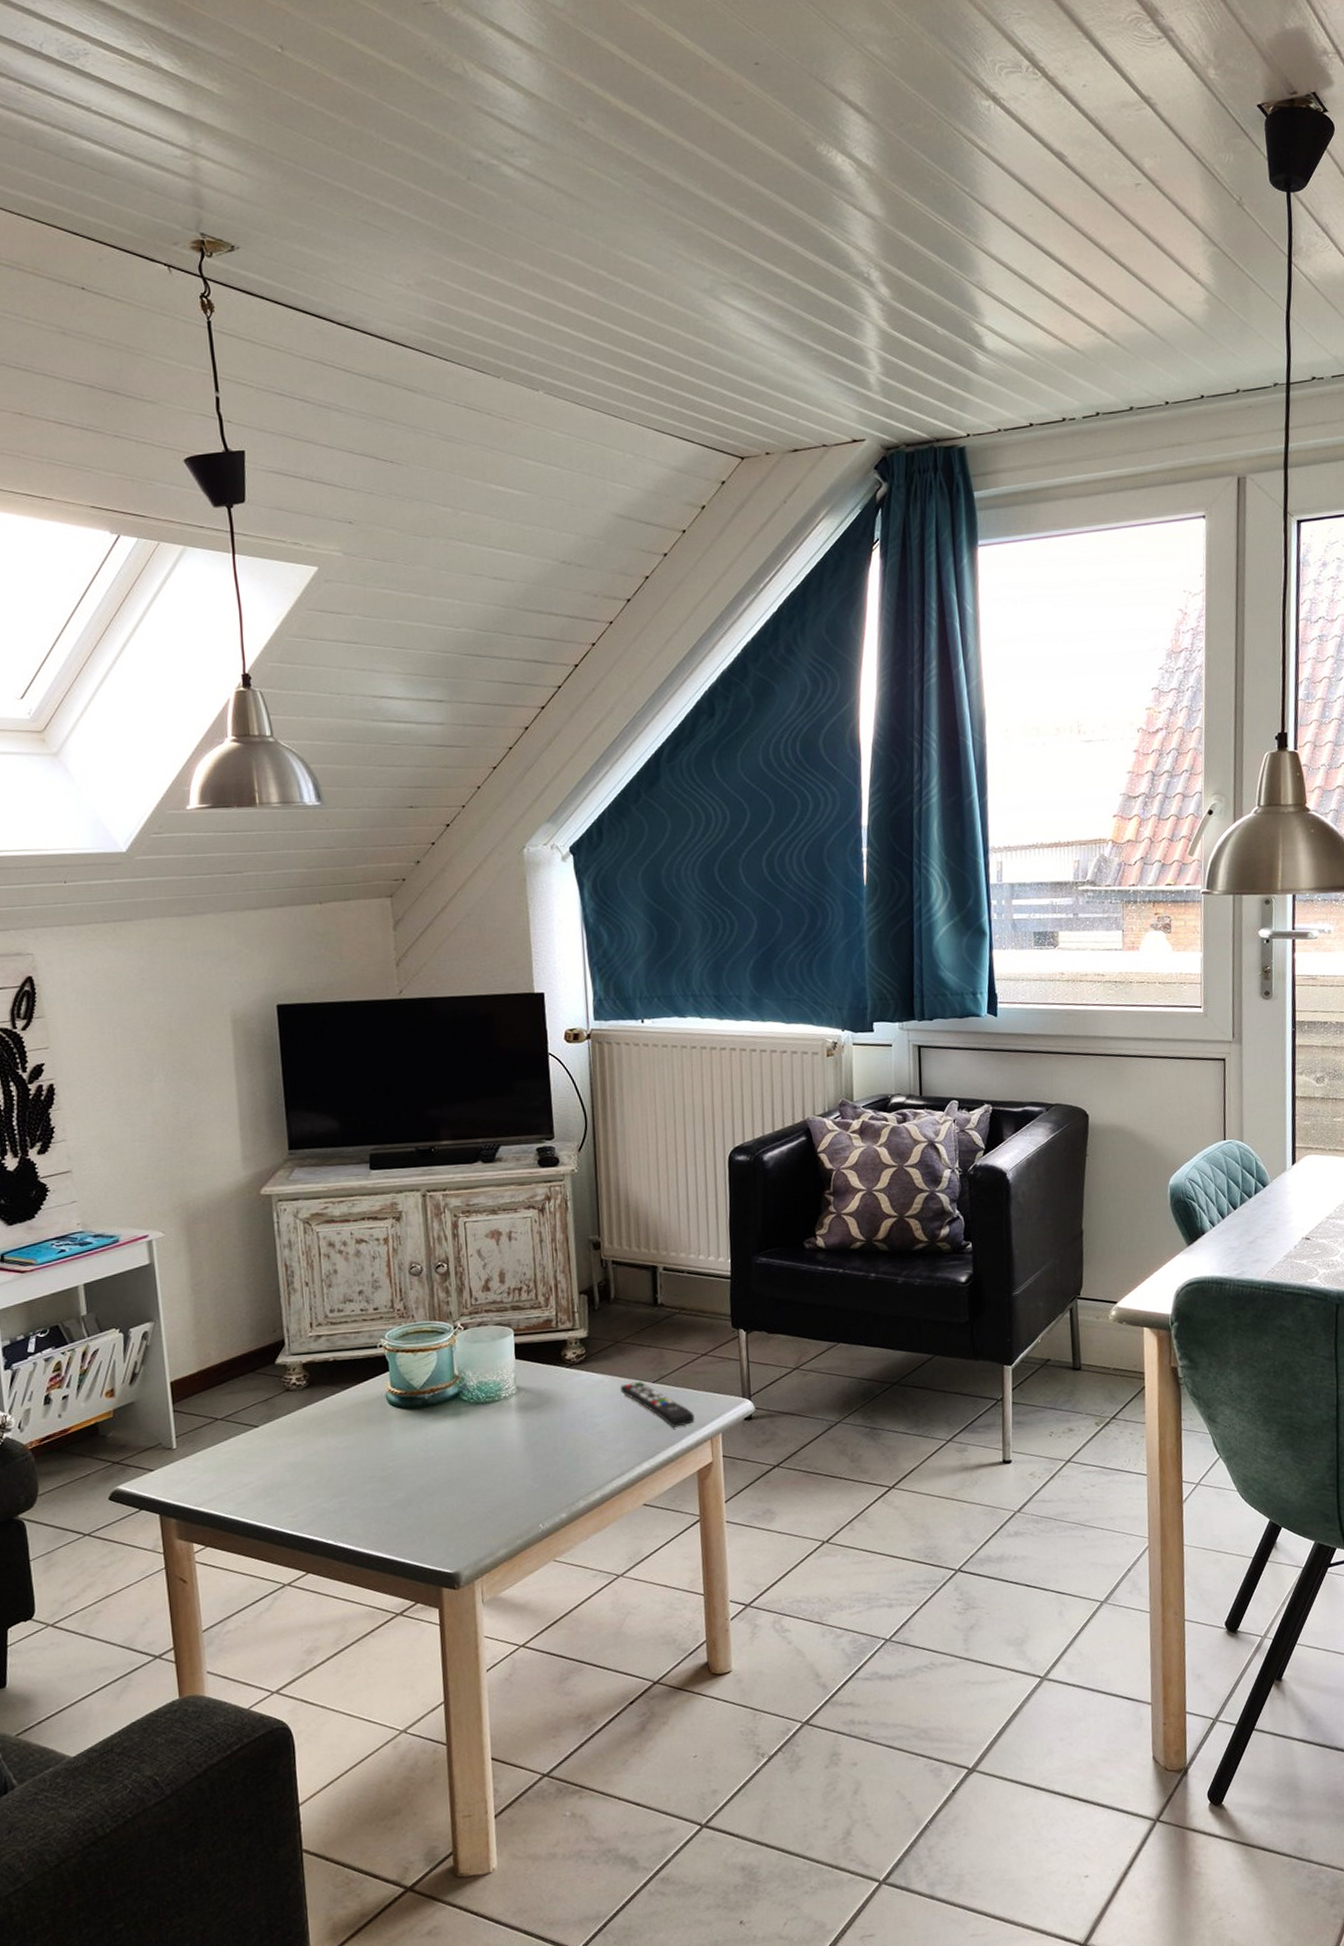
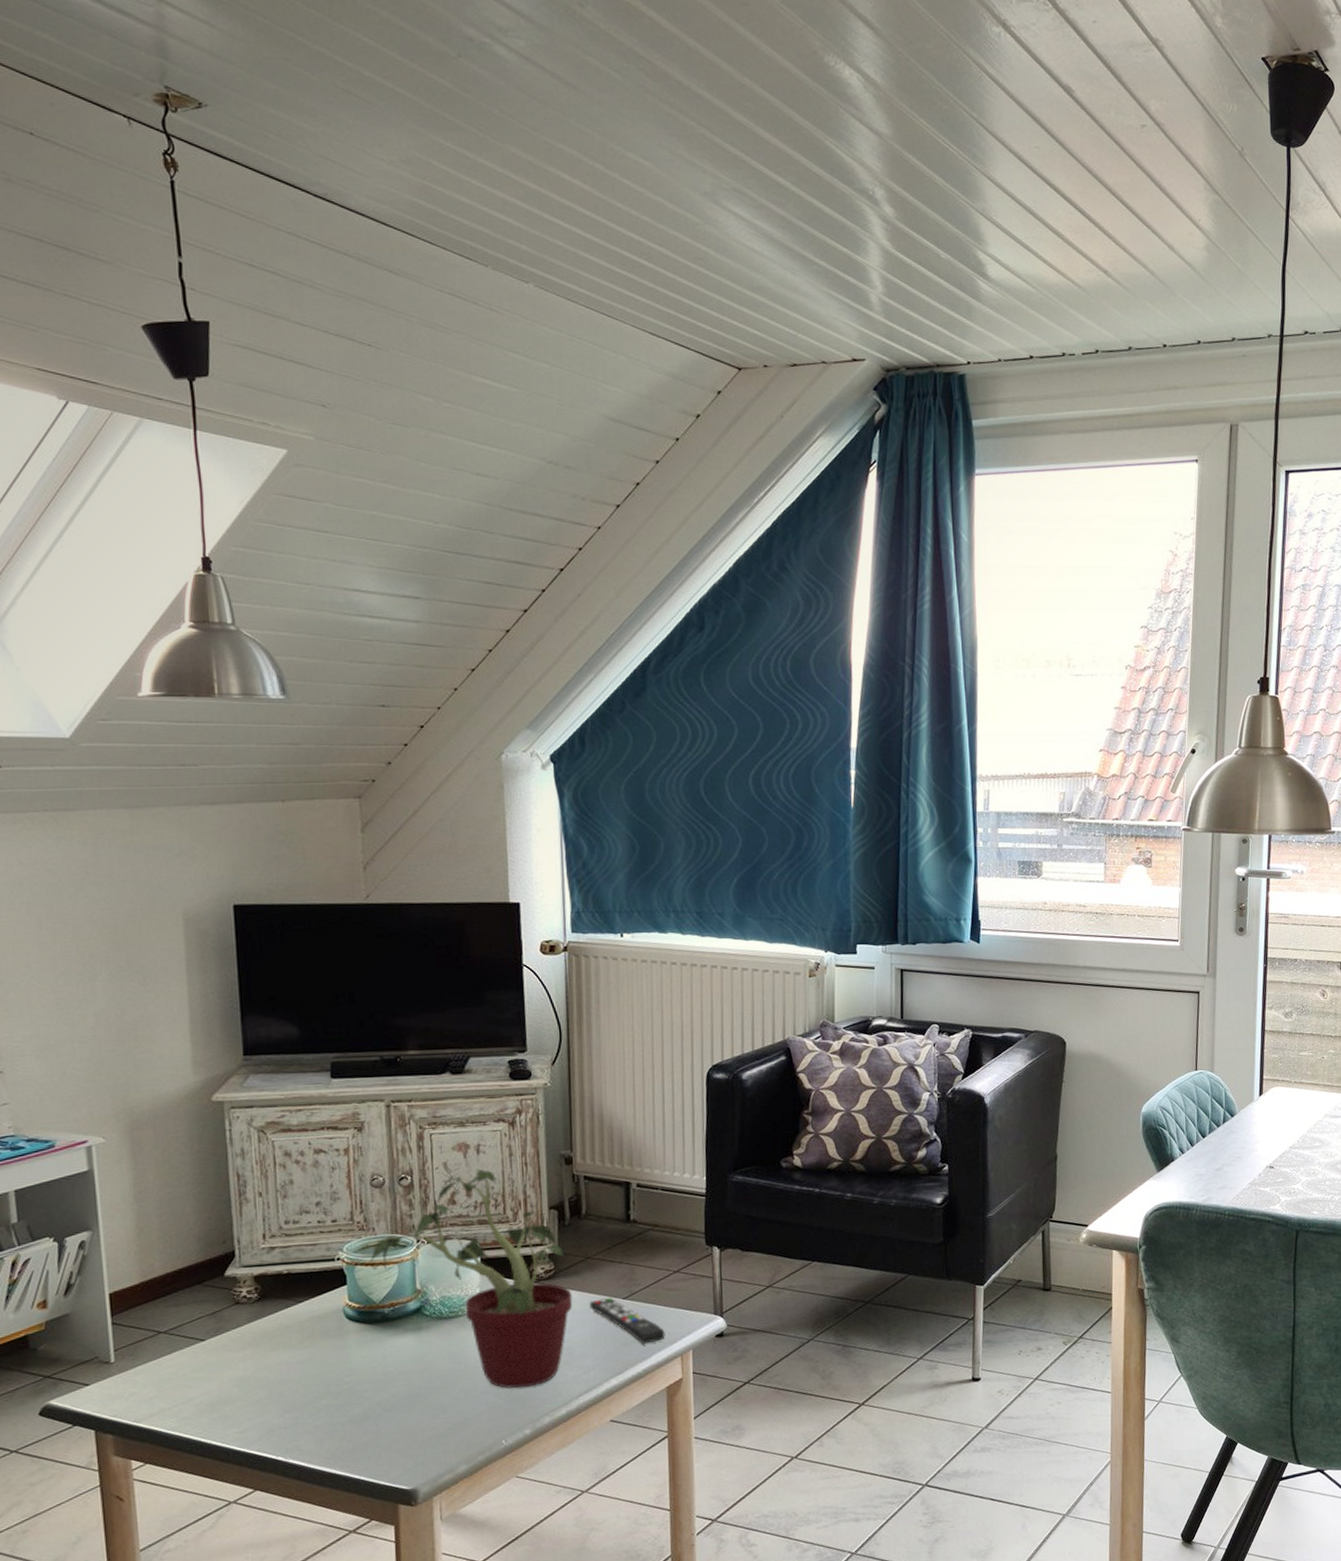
potted plant: none [404,1255,605,1473] -> present [363,1168,573,1388]

